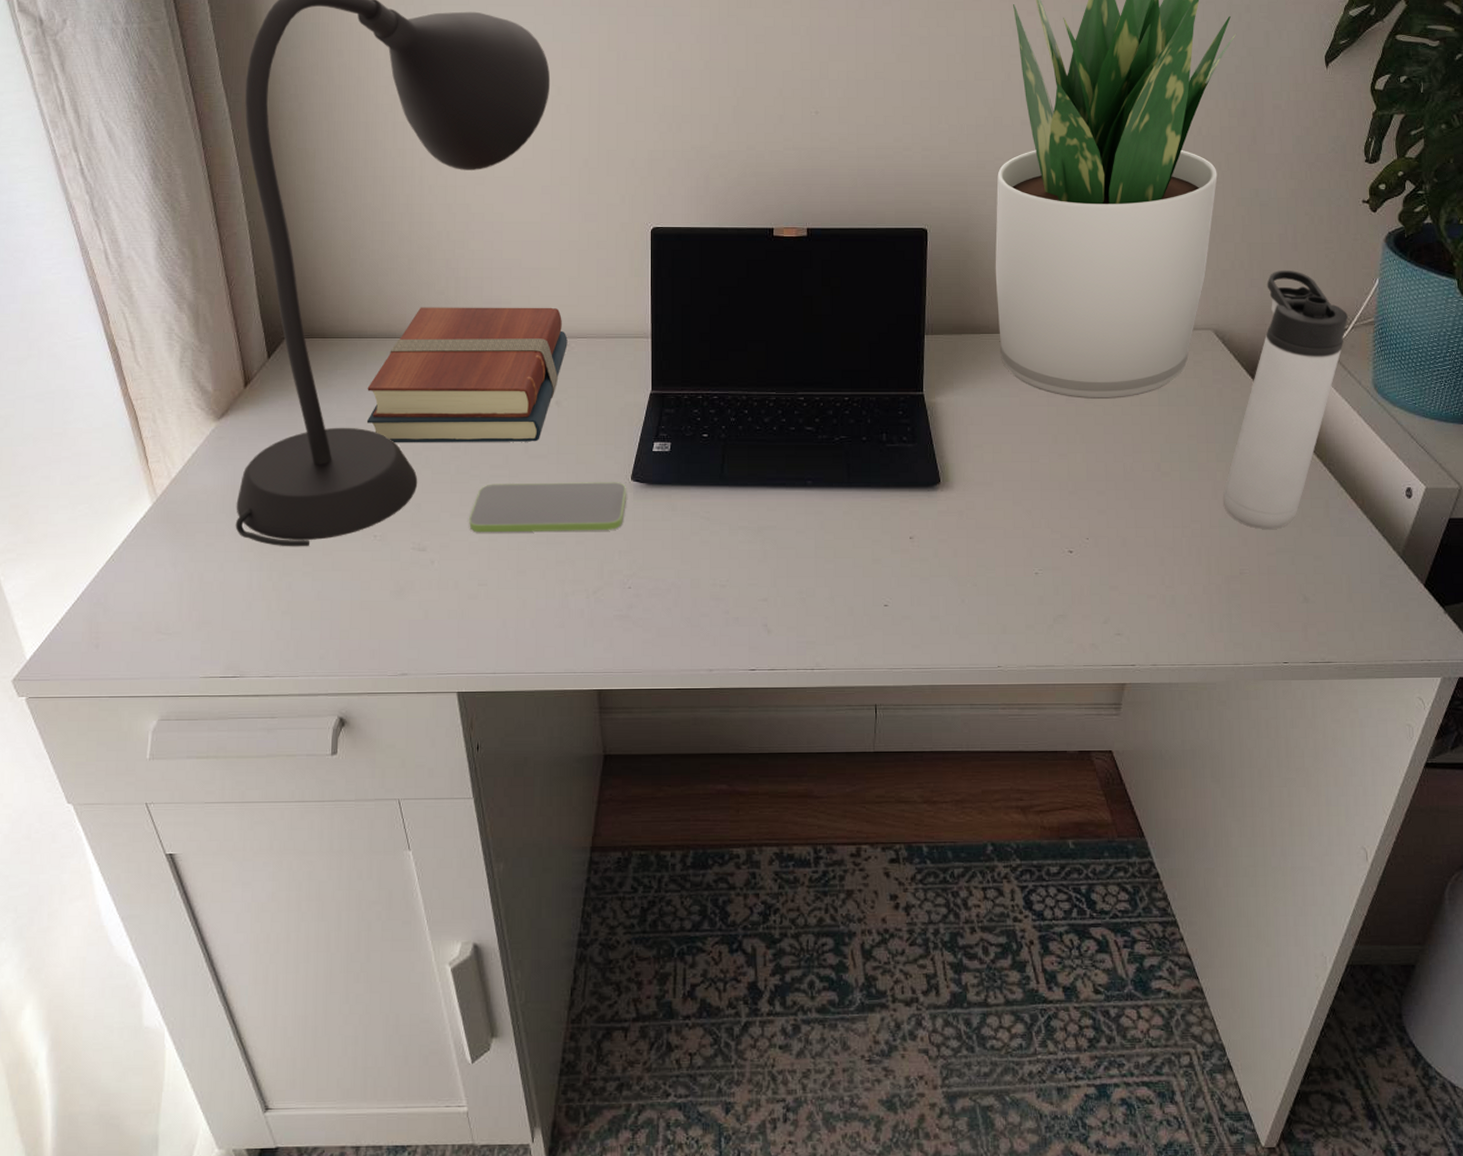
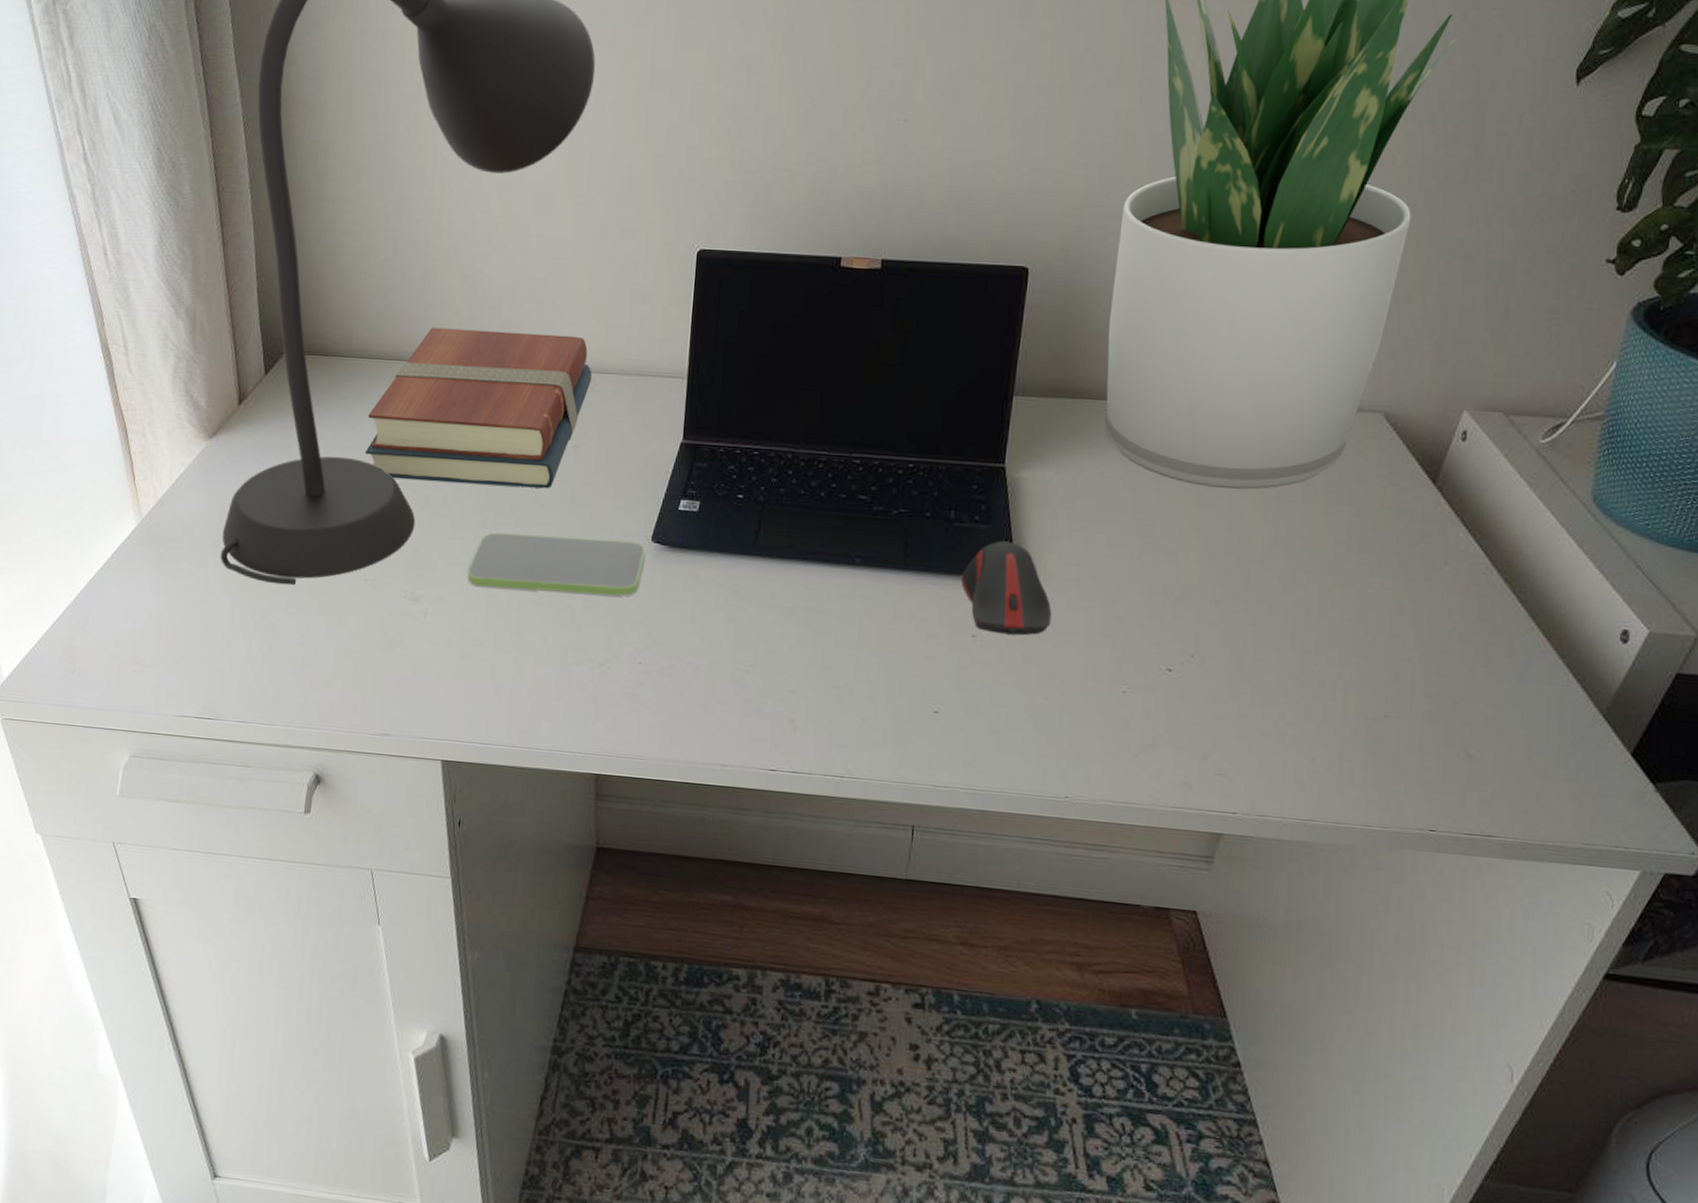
computer mouse: none [896,456,973,534] -> present [960,541,1052,636]
thermos bottle: present [1222,269,1348,529] -> none [1372,342,1568,666]

